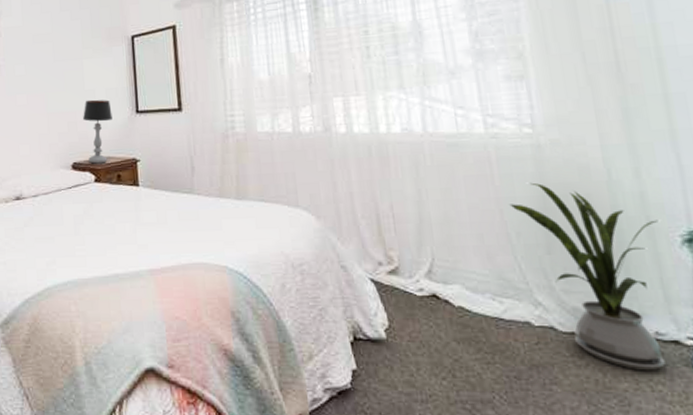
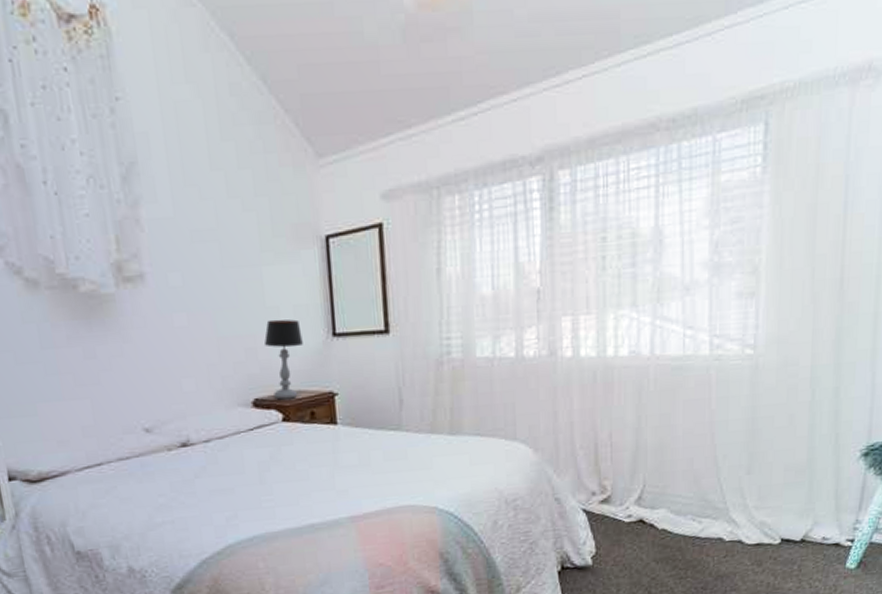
house plant: present [509,182,667,371] -> none [721,405,845,572]

